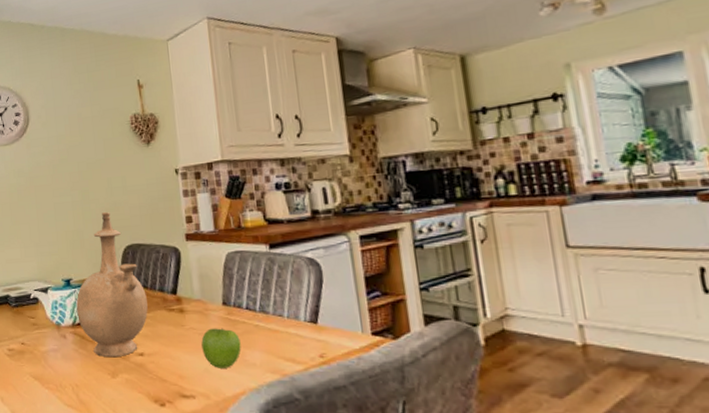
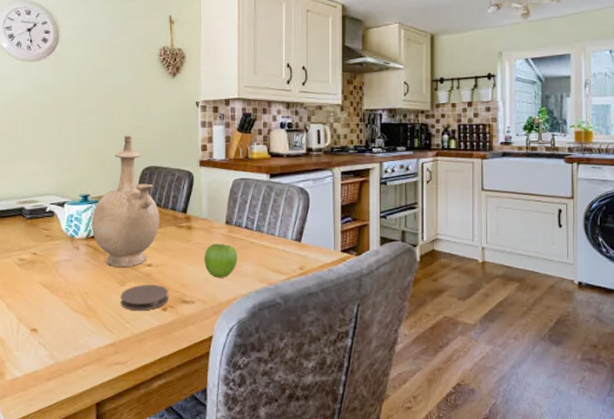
coaster: none [113,375,166,407] -> present [120,284,169,311]

